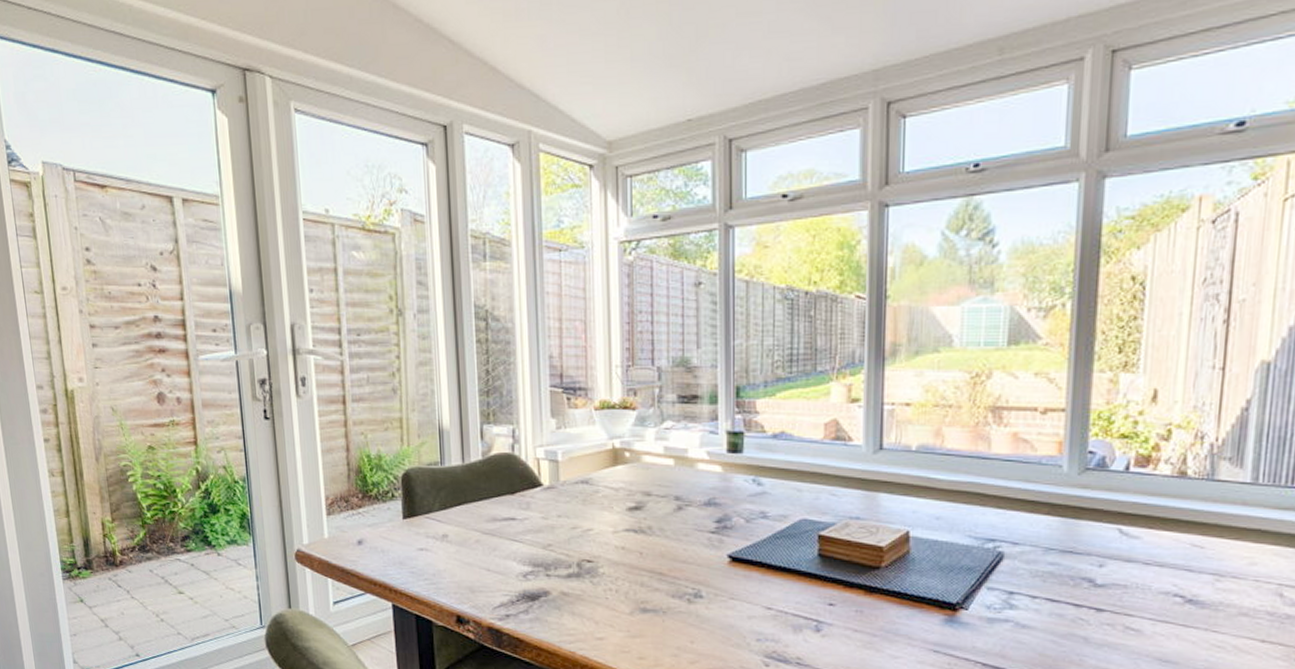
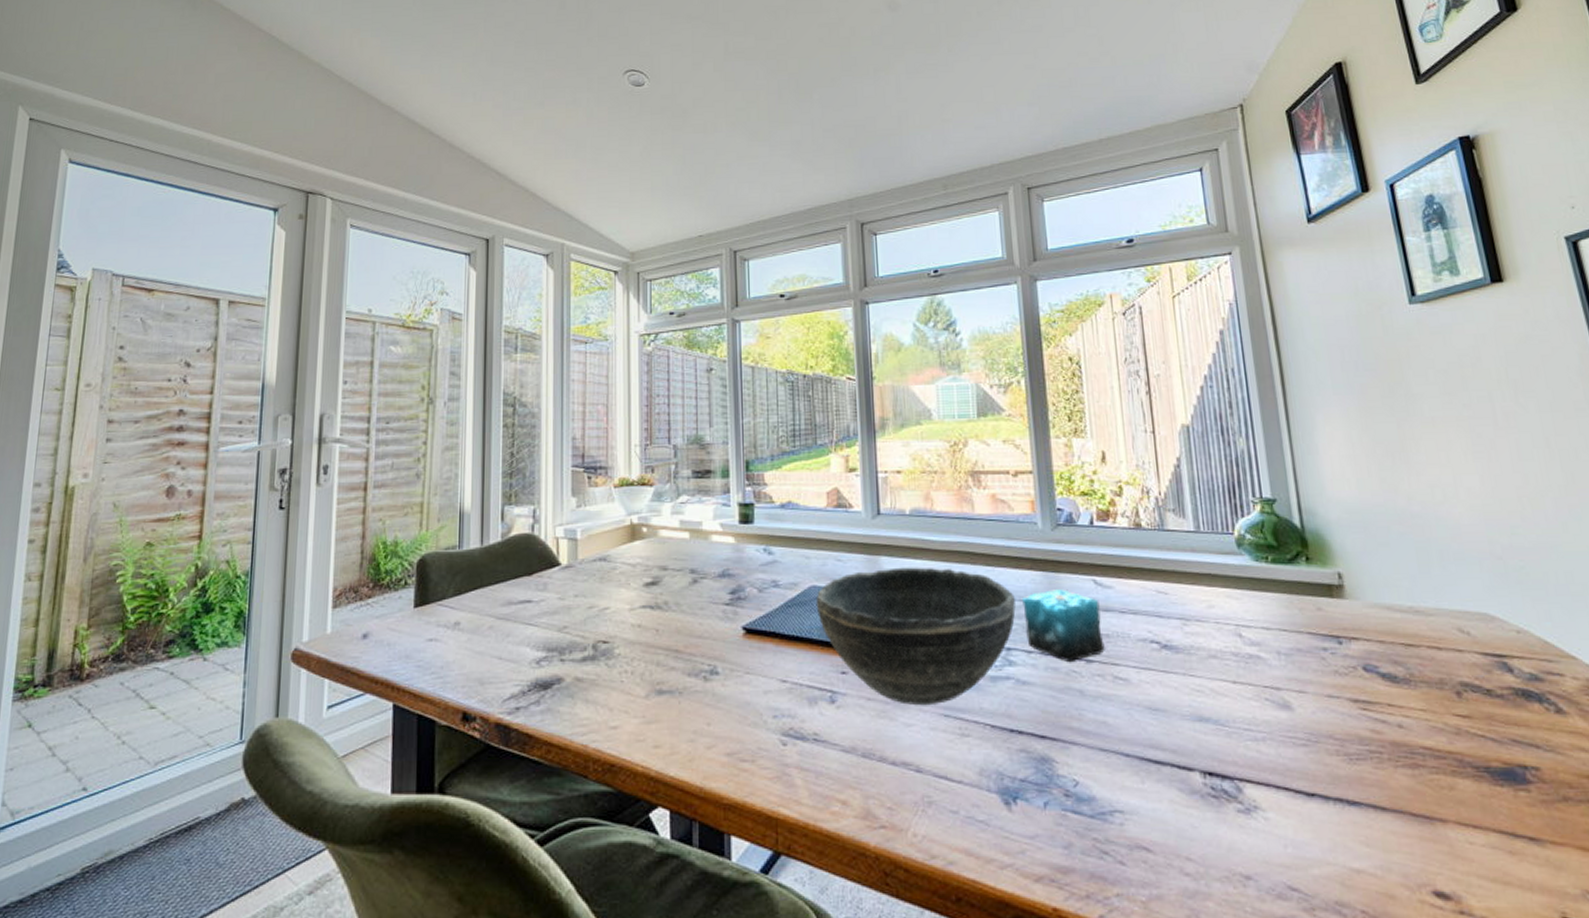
bowl: none [806,505,1025,641] -> present [815,567,1016,706]
candle: none [1033,536,1122,609] -> present [1022,589,1105,661]

